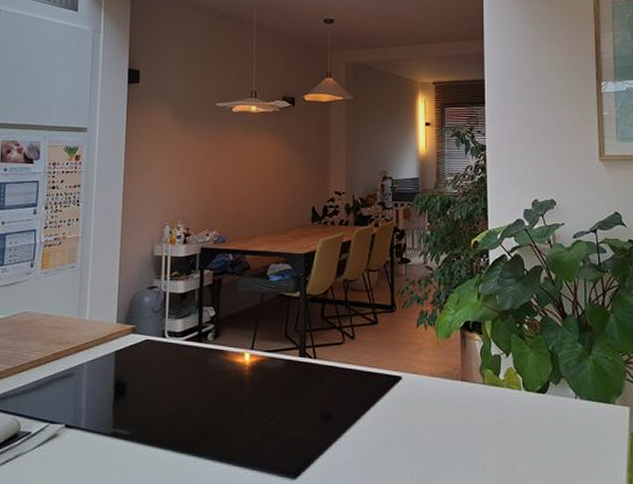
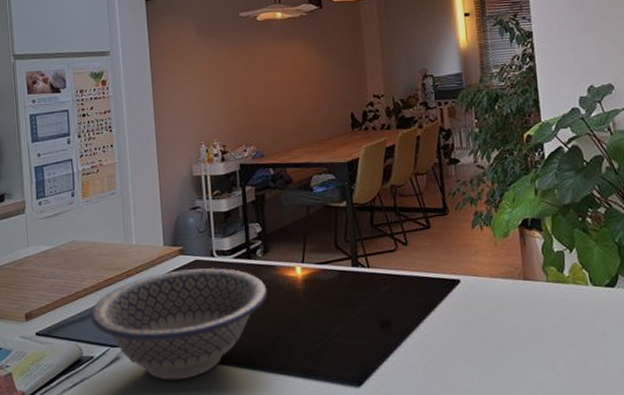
bowl: none [33,348,214,462] -> present [90,267,267,380]

